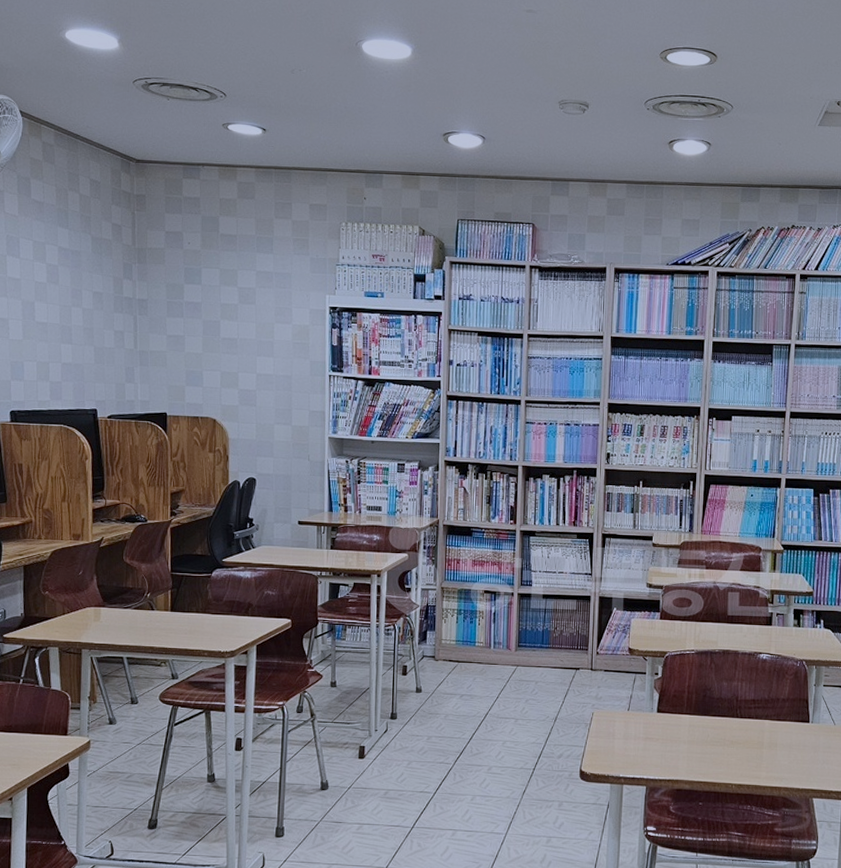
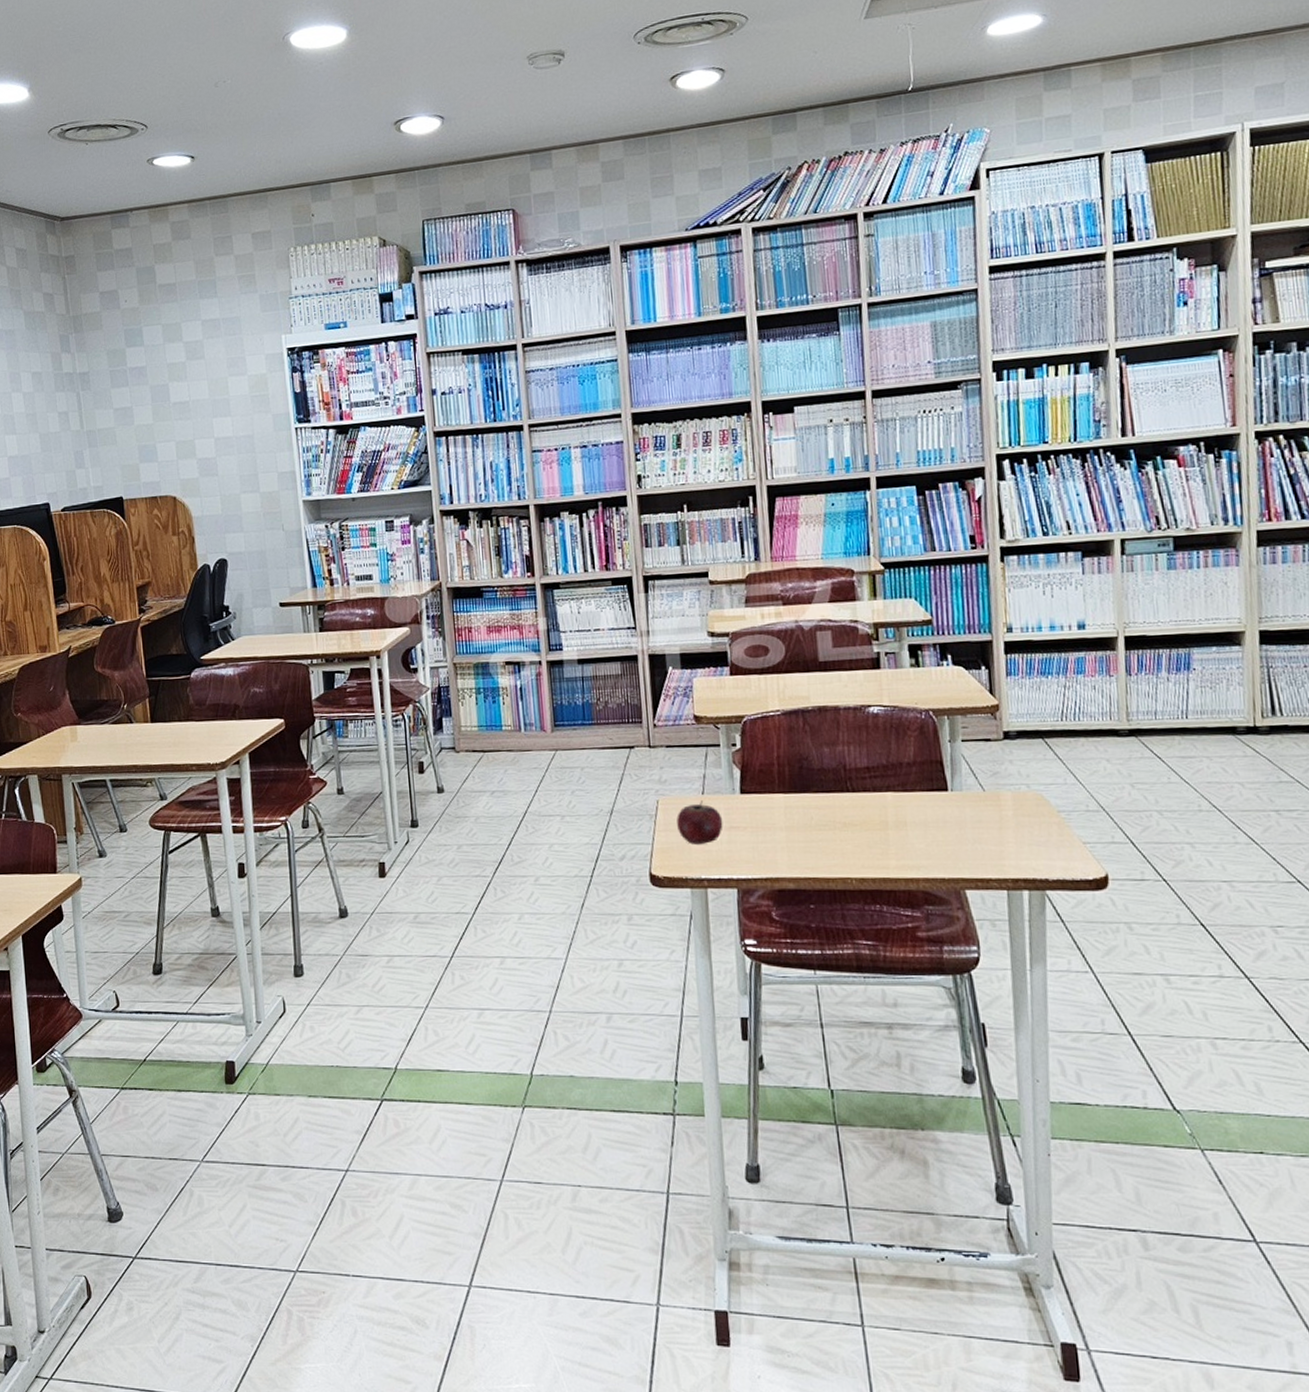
apple: none [606,715,641,750] -> present [677,800,723,844]

